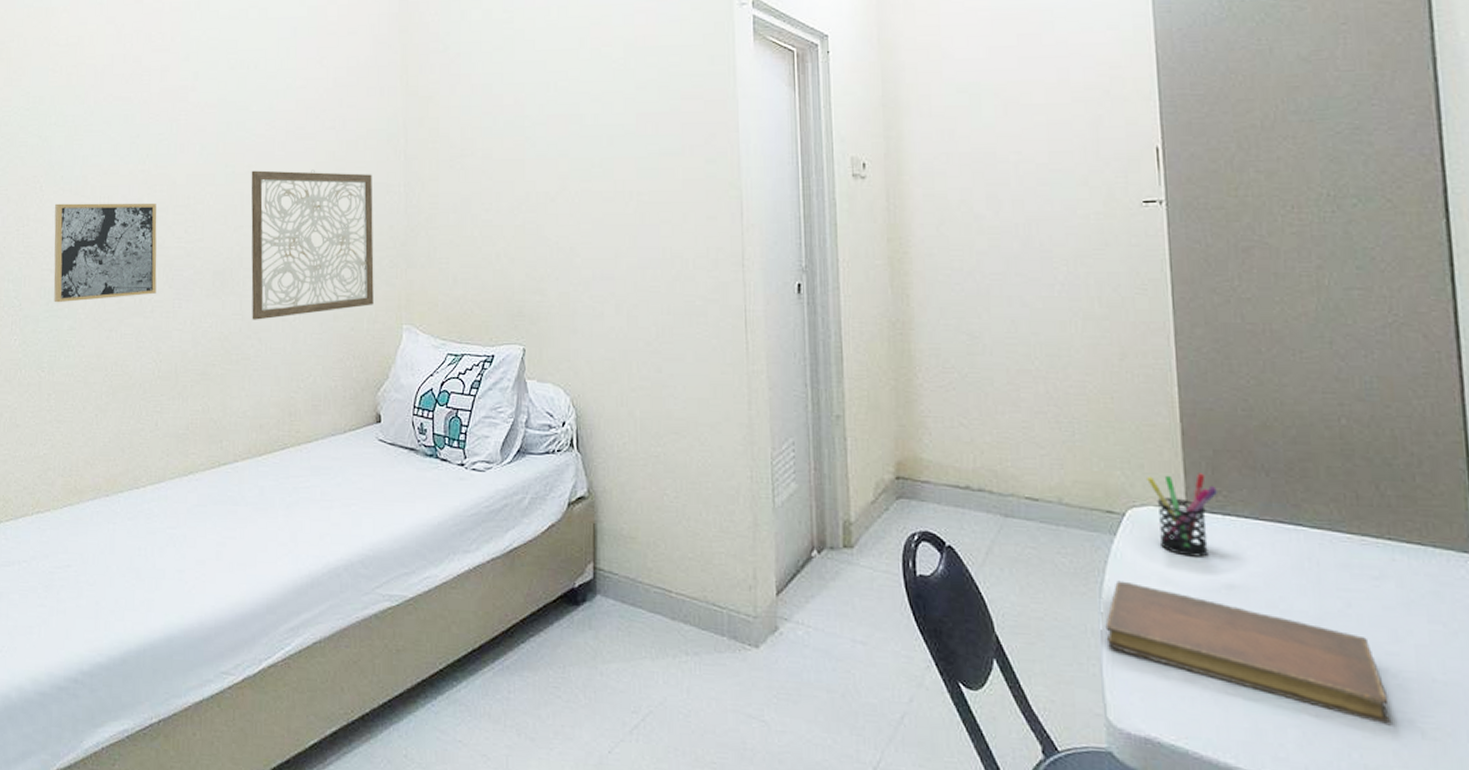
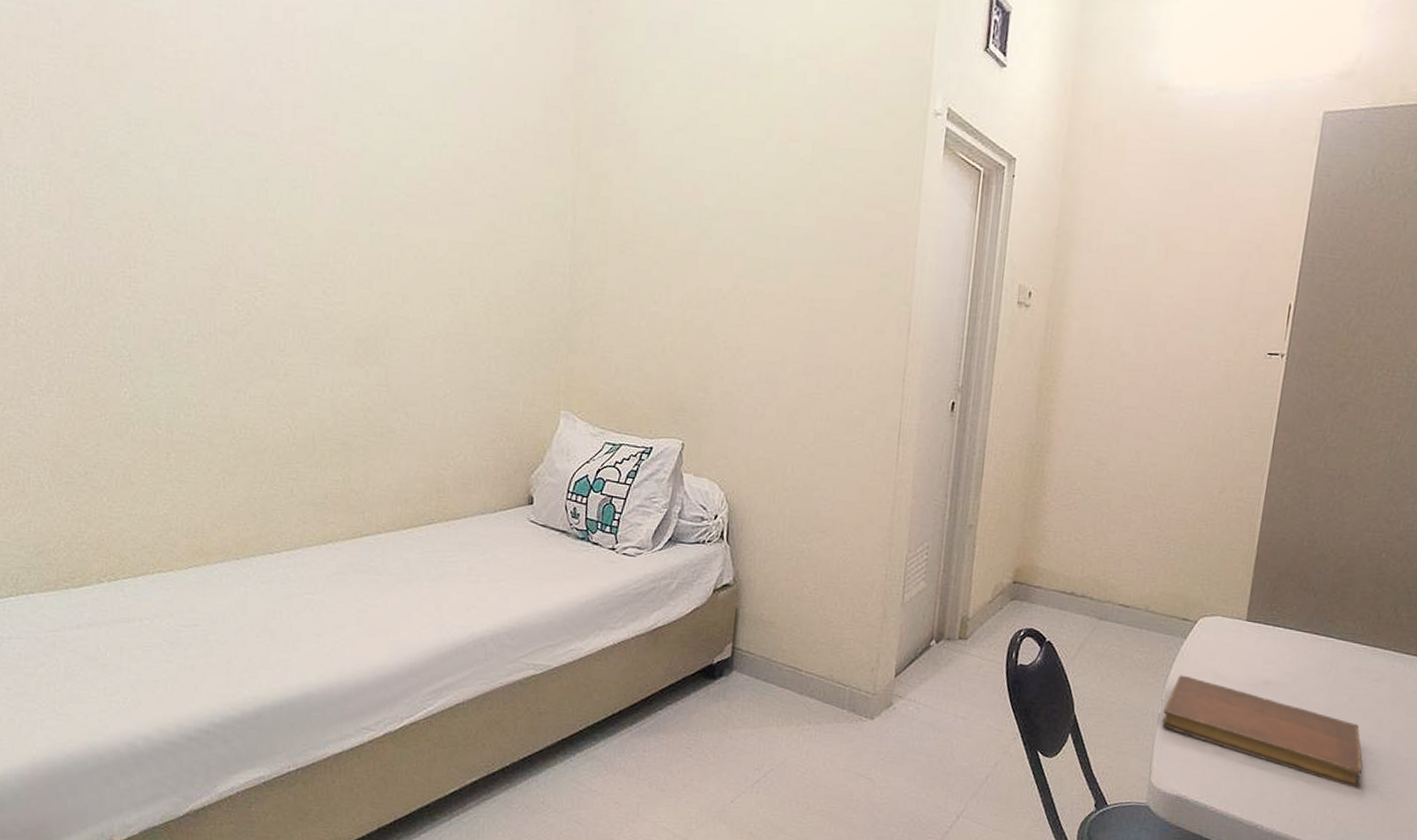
wall art: present [53,203,157,303] -> none [168,246,291,357]
wall art: present [251,169,374,320] -> none [398,233,536,394]
pen holder: present [1147,473,1217,557] -> none [1219,591,1274,659]

